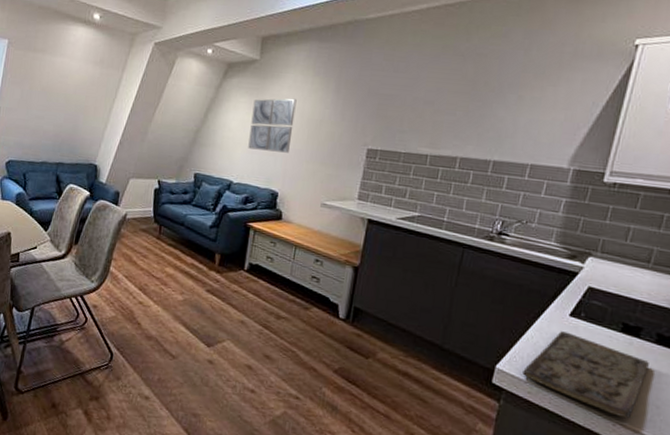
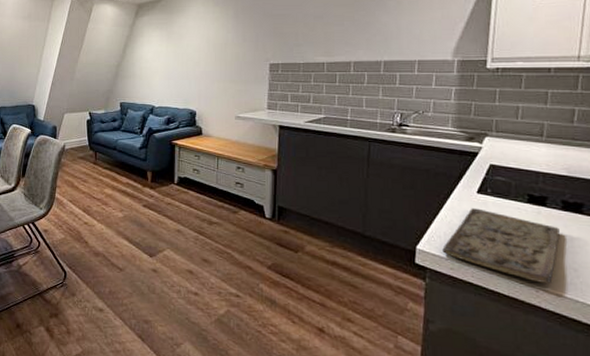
wall art: present [248,98,297,153] -> none [164,27,202,76]

